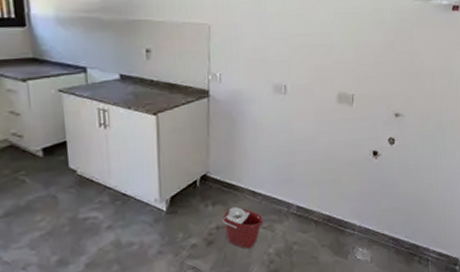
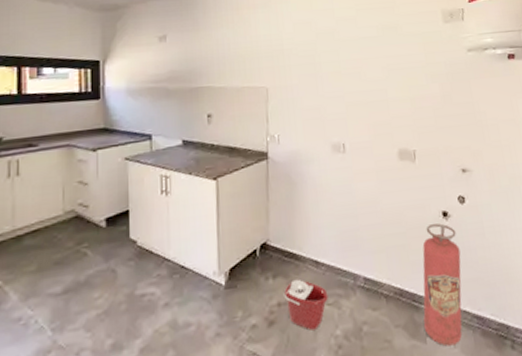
fire extinguisher: none [347,161,385,262] -> present [422,223,462,346]

